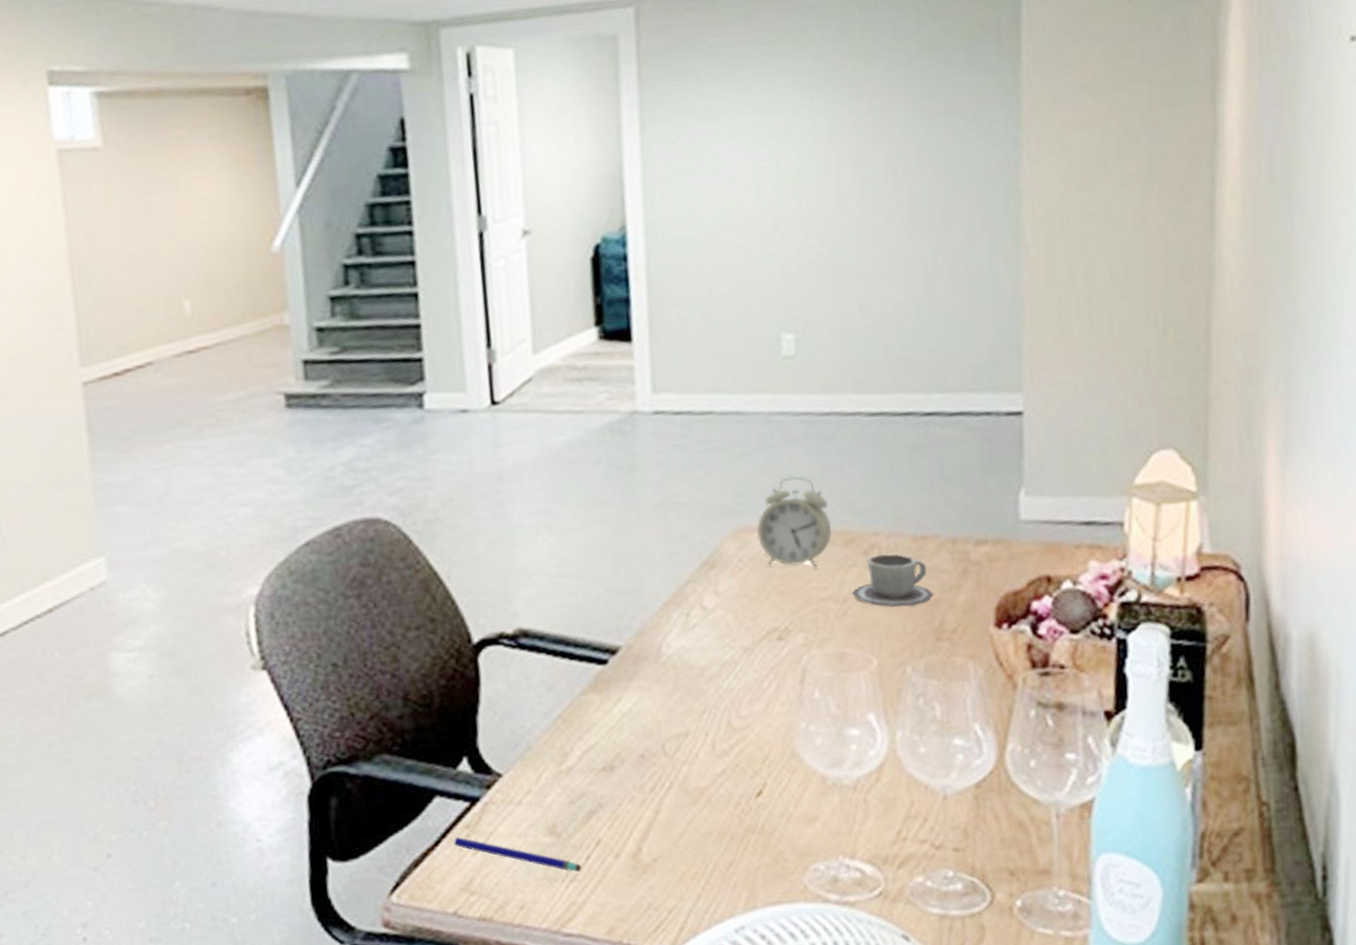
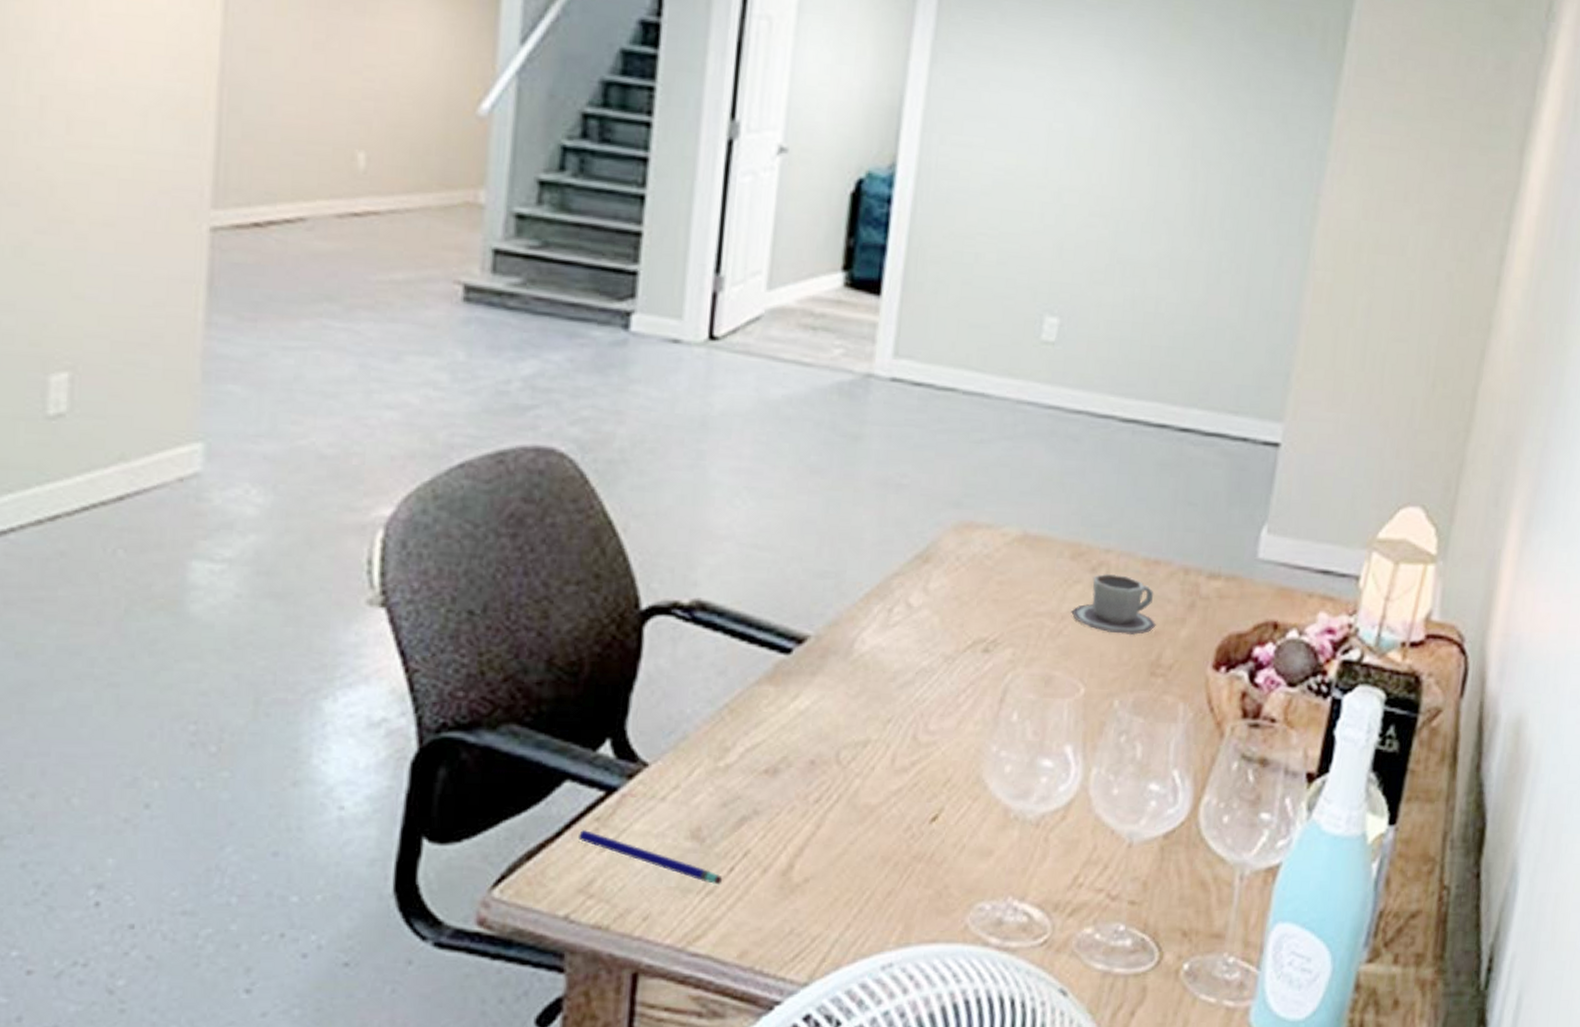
alarm clock: present [756,476,832,569] -> none [980,474,1064,579]

